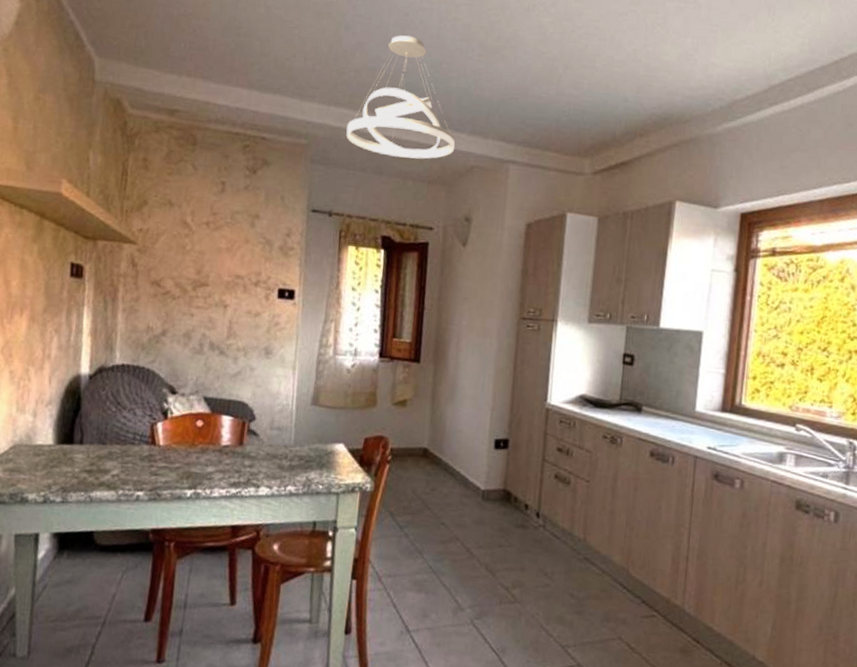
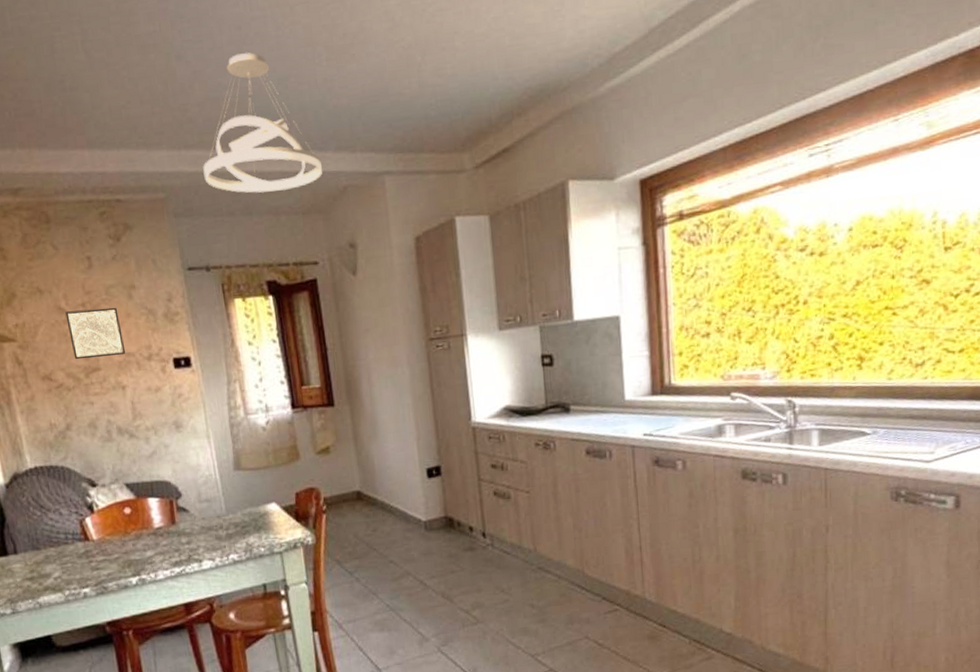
wall art: none [186,227,238,276] -> present [65,307,126,360]

